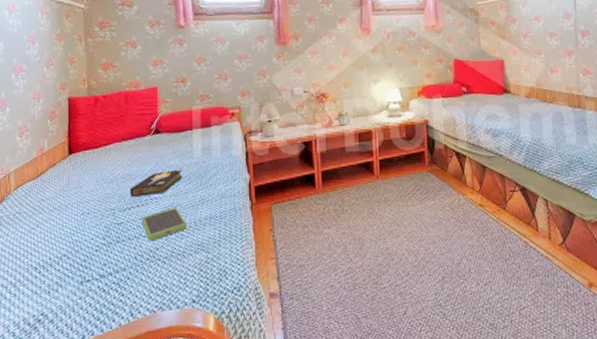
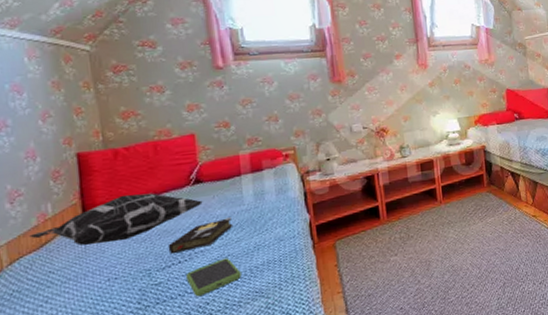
decorative pillow: none [31,138,160,181] -> present [29,193,203,246]

